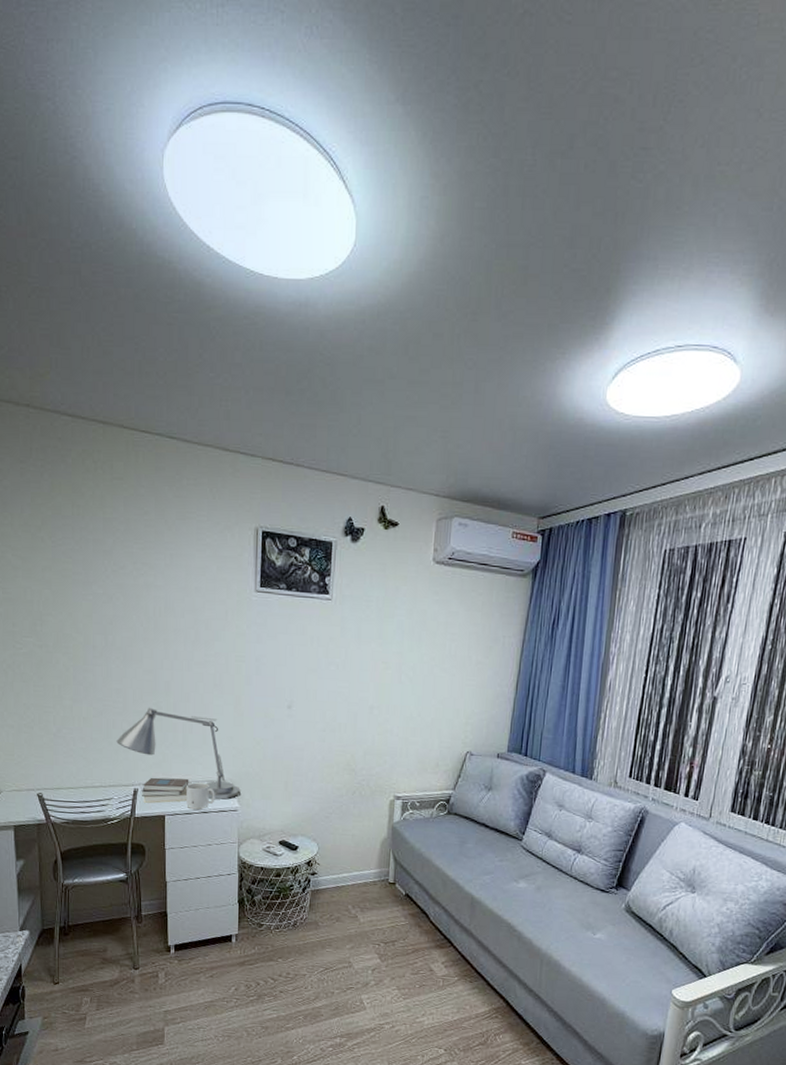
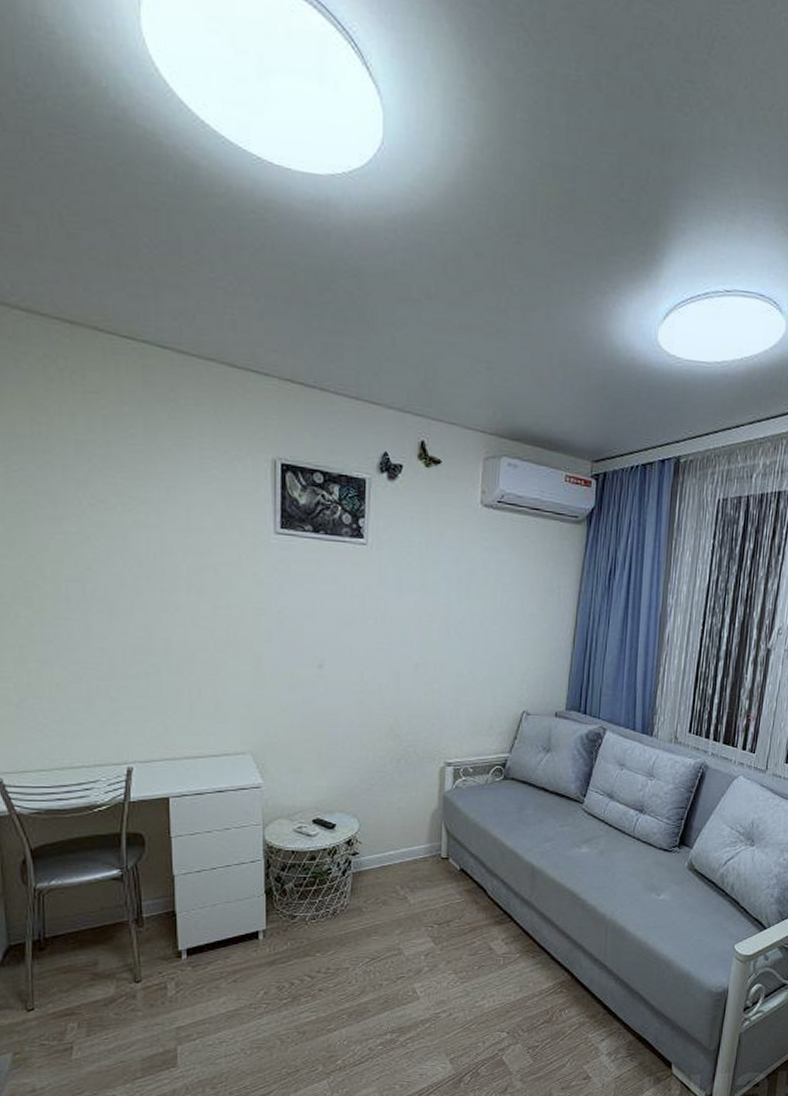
desk lamp: present [116,707,242,800] -> none [102,669,265,775]
books: present [142,777,189,804] -> none [138,753,199,785]
mug: present [185,782,215,810] -> none [194,757,233,789]

